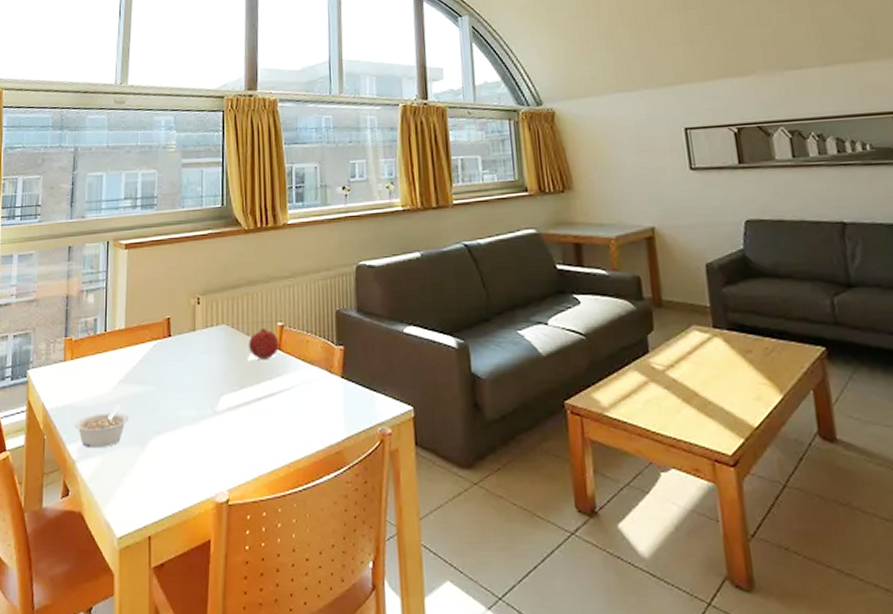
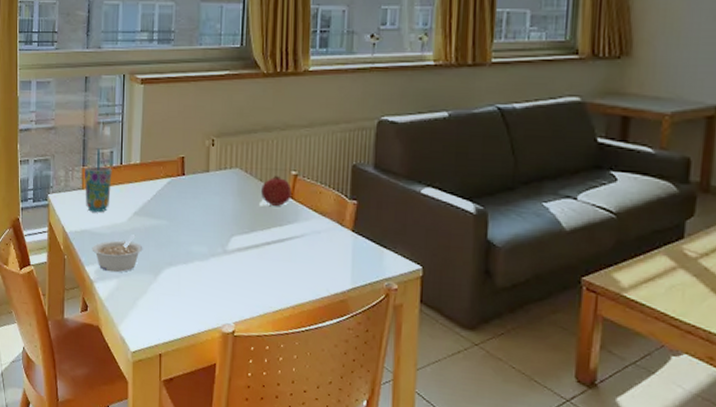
cup: none [67,317,96,385] -> present [85,148,112,213]

